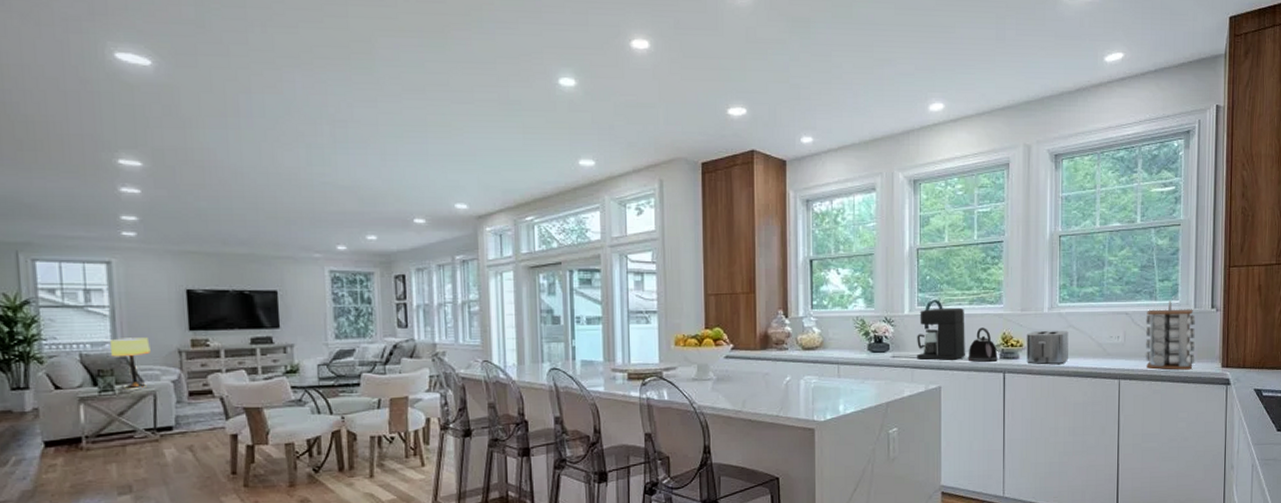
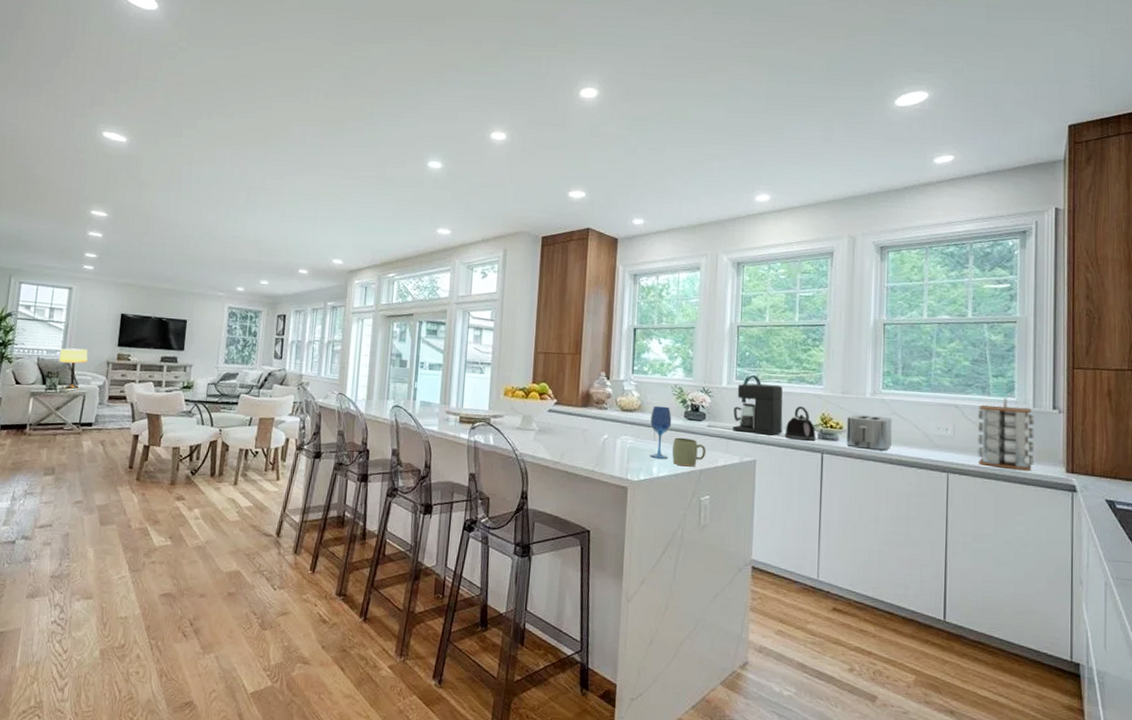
wineglass: none [834,340,855,396] -> present [650,405,672,460]
mug: none [857,371,892,401] -> present [671,437,707,467]

